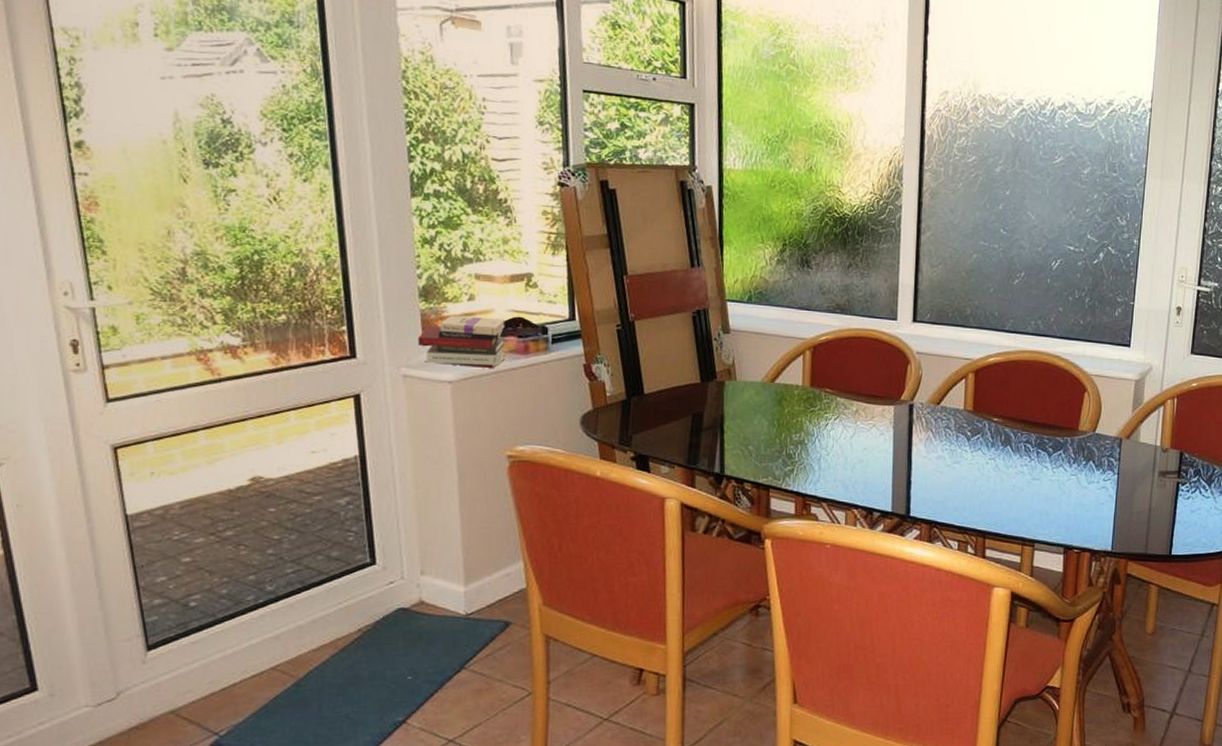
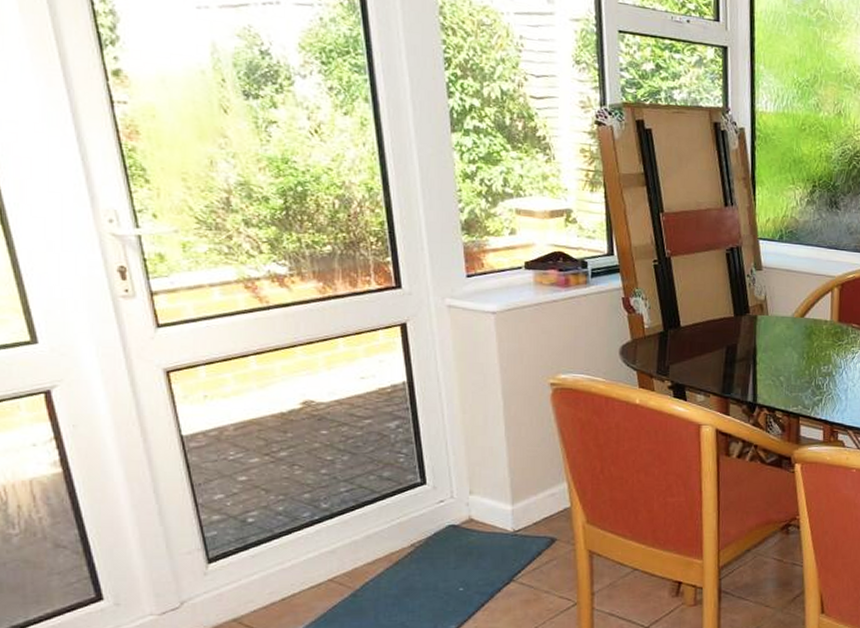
books: present [418,315,507,368] -> none [461,248,548,300]

